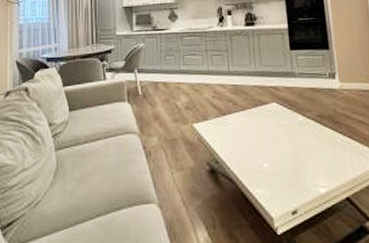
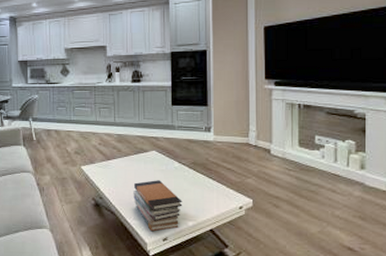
book stack: none [253,138,312,203] -> present [133,180,183,232]

